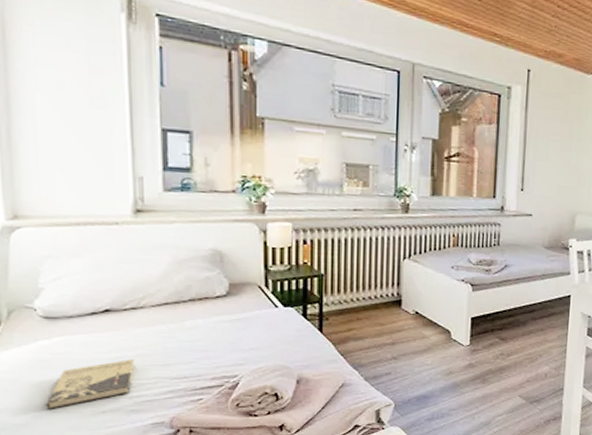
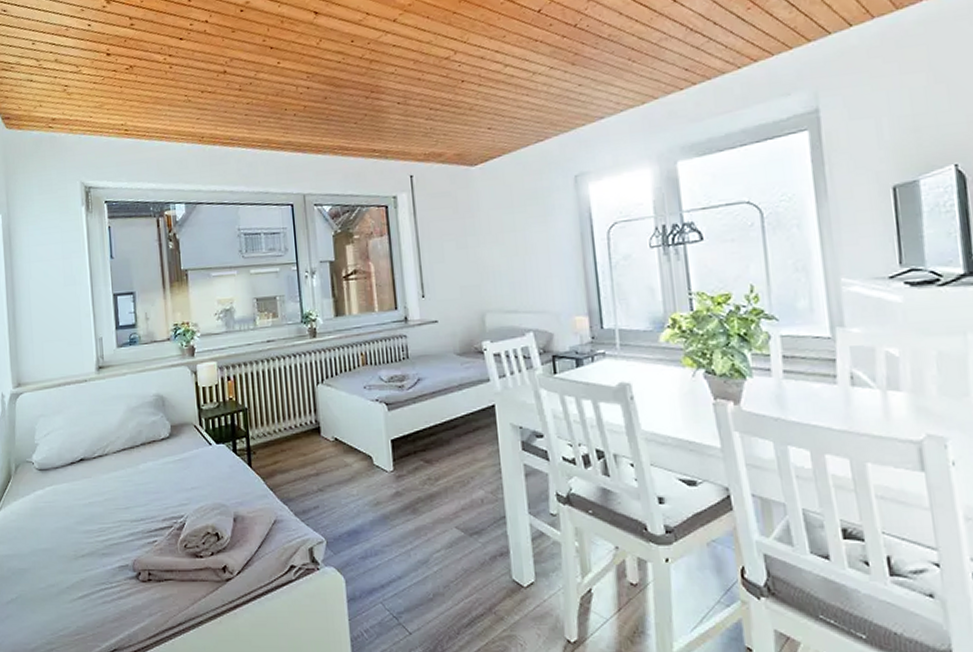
book: present [46,358,136,409] -> none [42,503,104,554]

